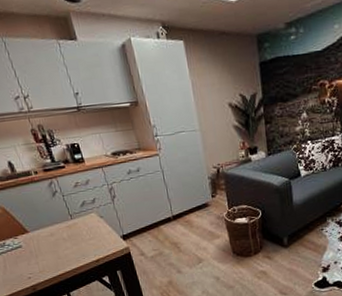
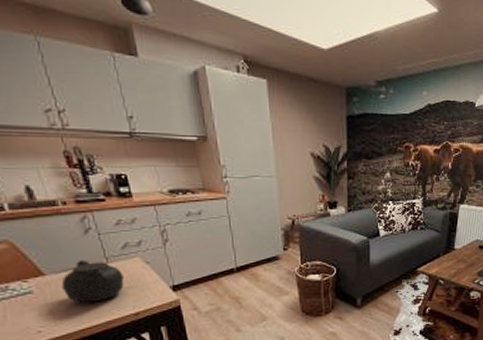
teapot: none [35,218,86,254] -> present [54,259,124,303]

